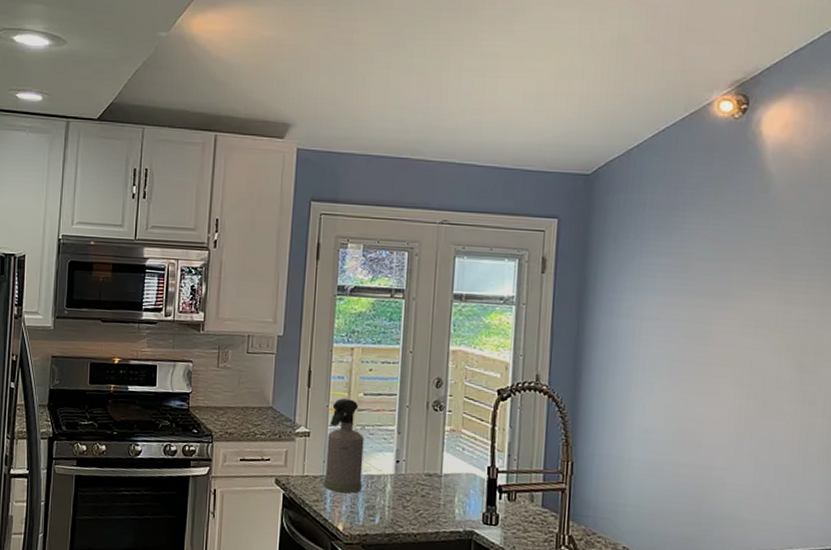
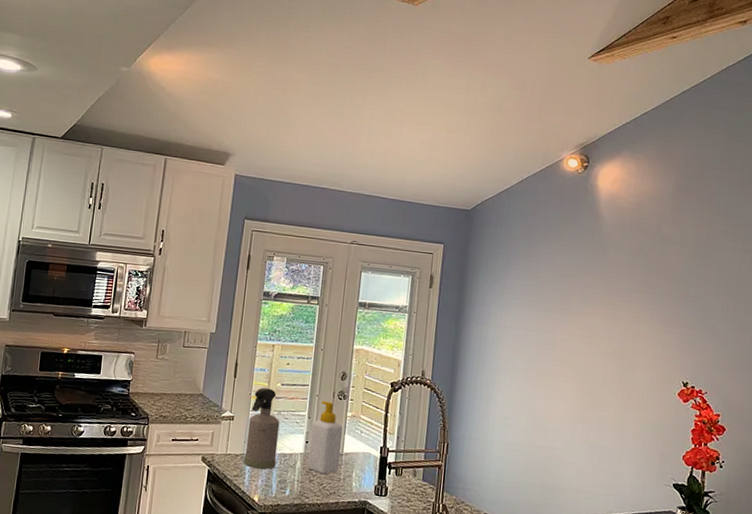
soap bottle: none [399,413,441,499] -> present [307,401,344,474]

